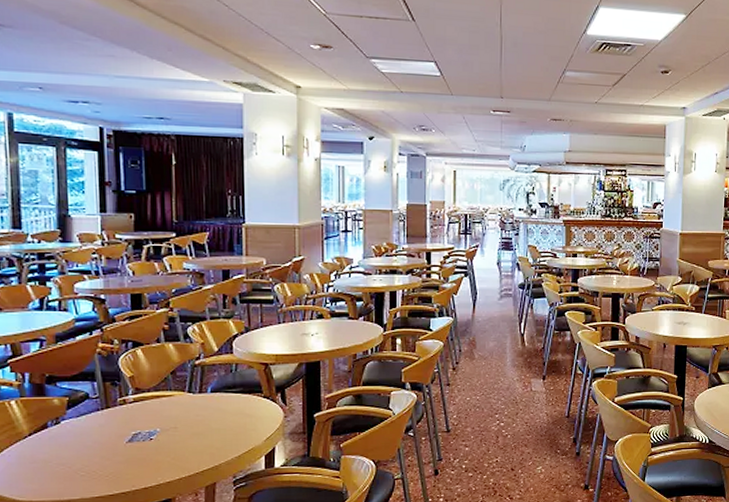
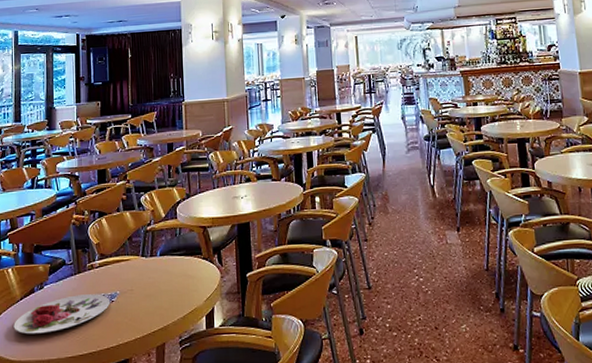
plate: none [20,431,147,473] -> present [13,294,110,334]

